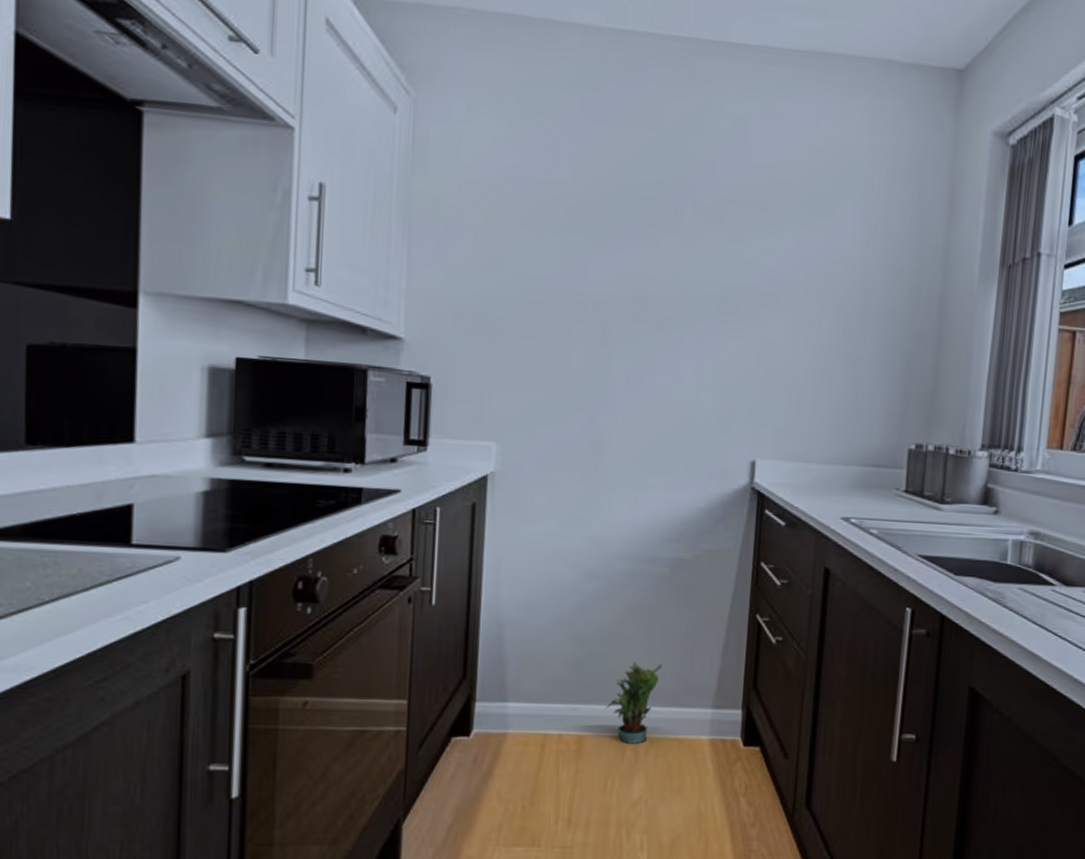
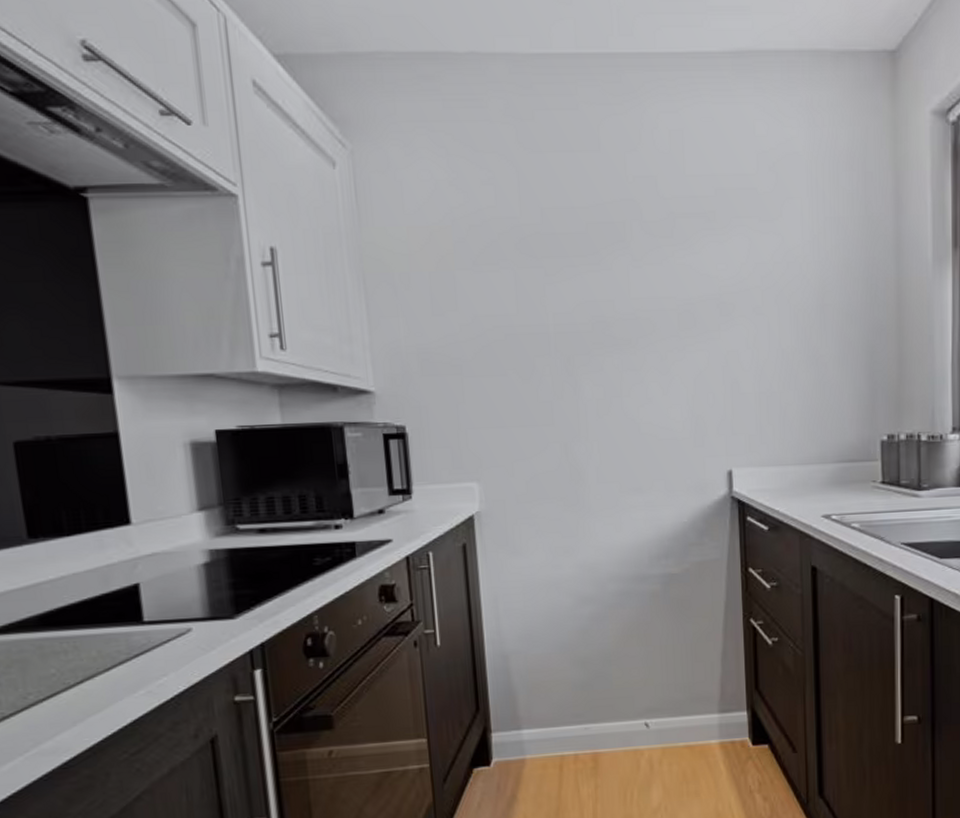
potted plant: present [606,661,662,744] -> none [616,676,665,756]

